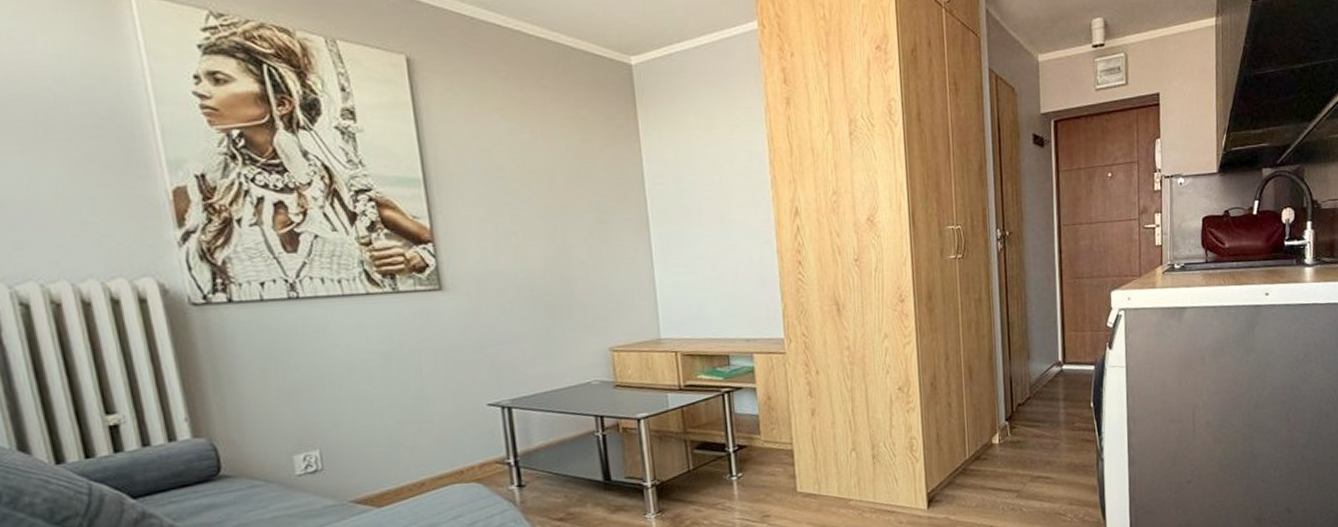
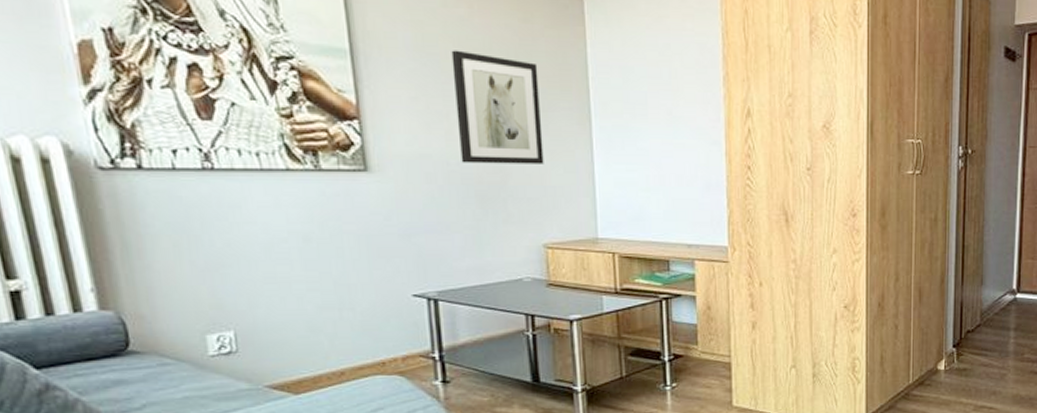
wall art: none [517,172,607,277] -> present [451,50,544,164]

